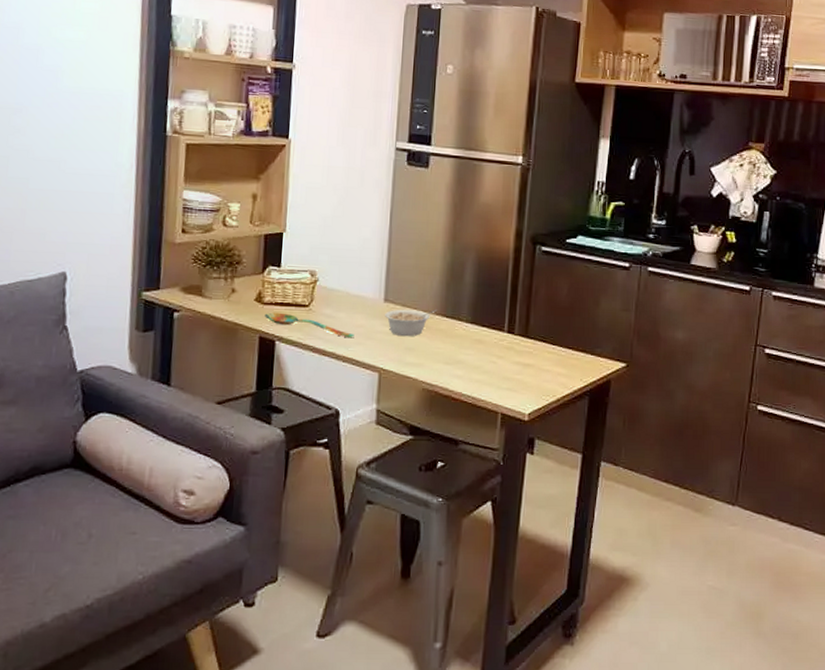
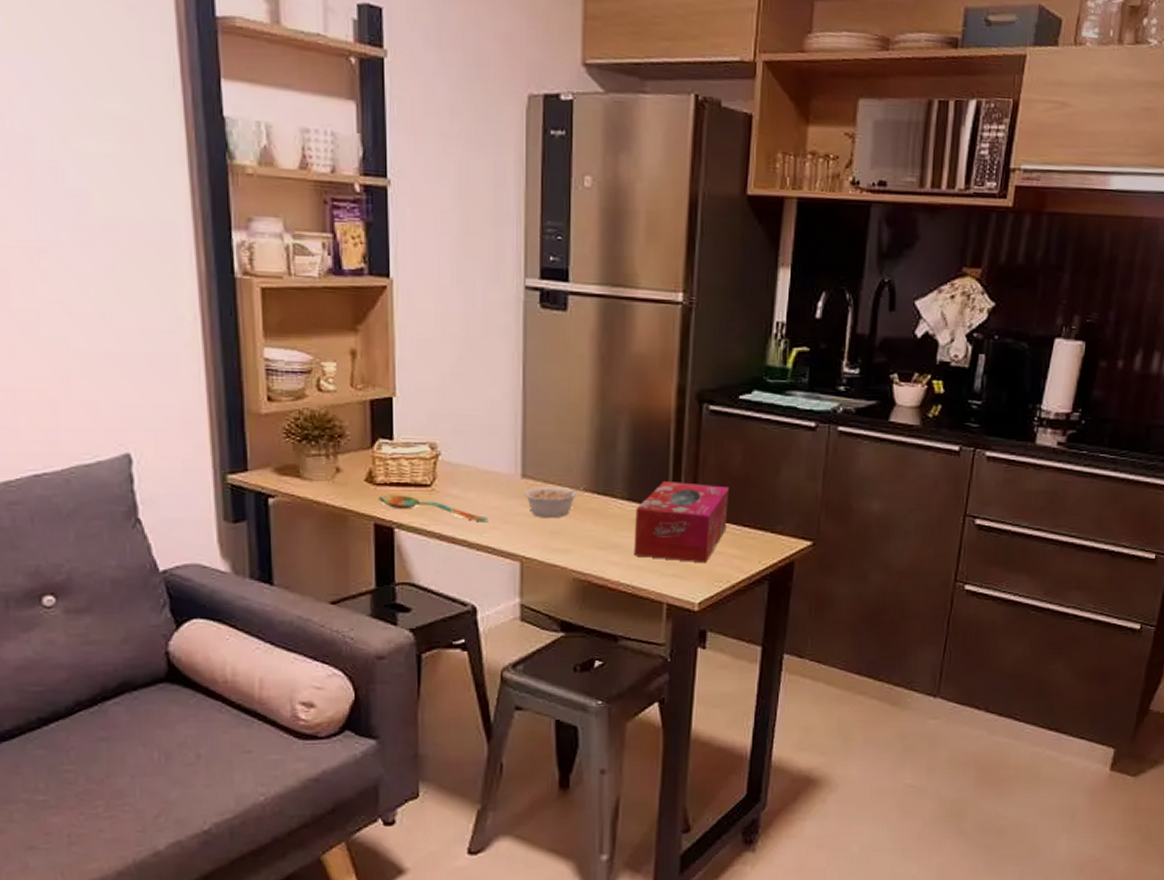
tissue box: none [474,308,556,380] -> present [633,481,729,564]

